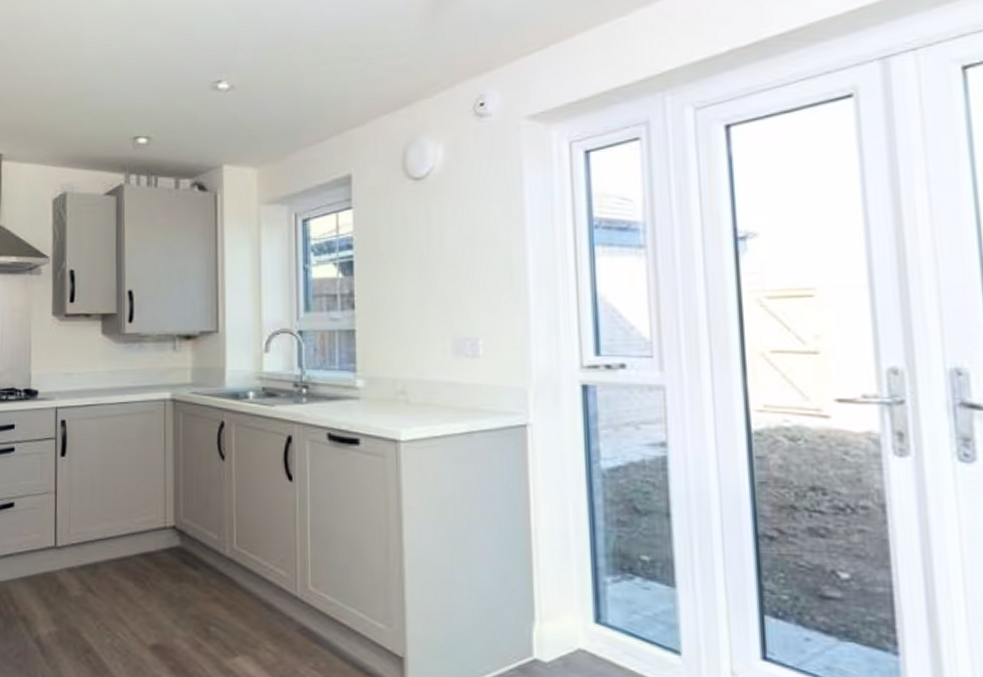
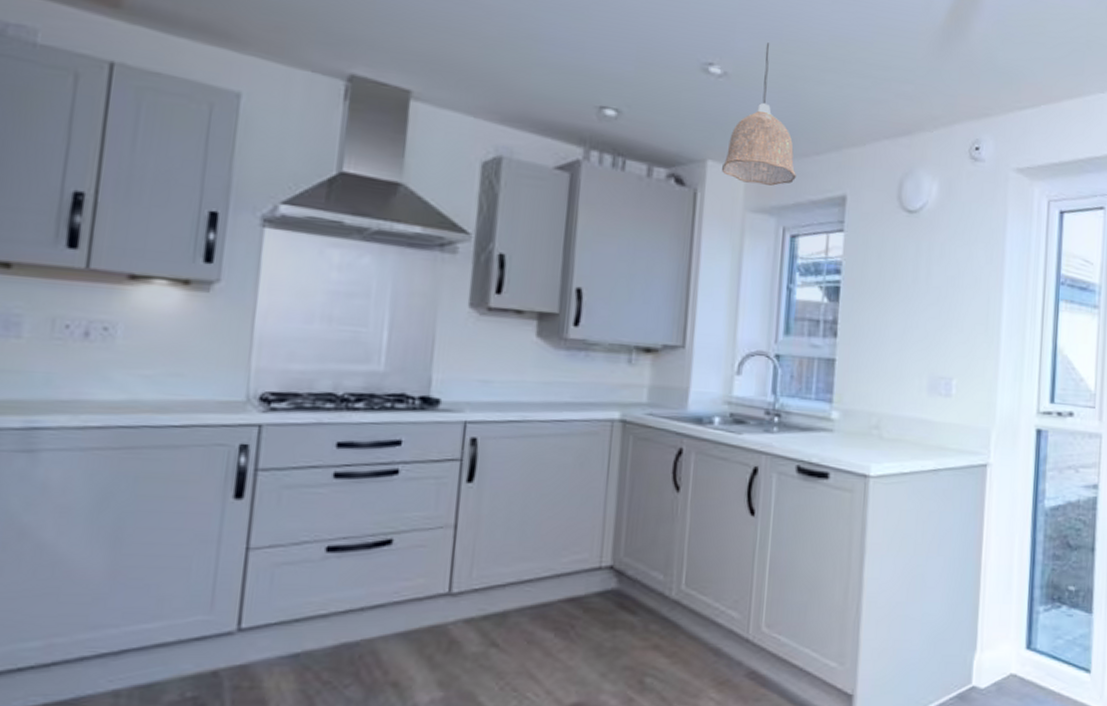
pendant lamp: none [237,51,302,179] -> present [722,42,796,186]

